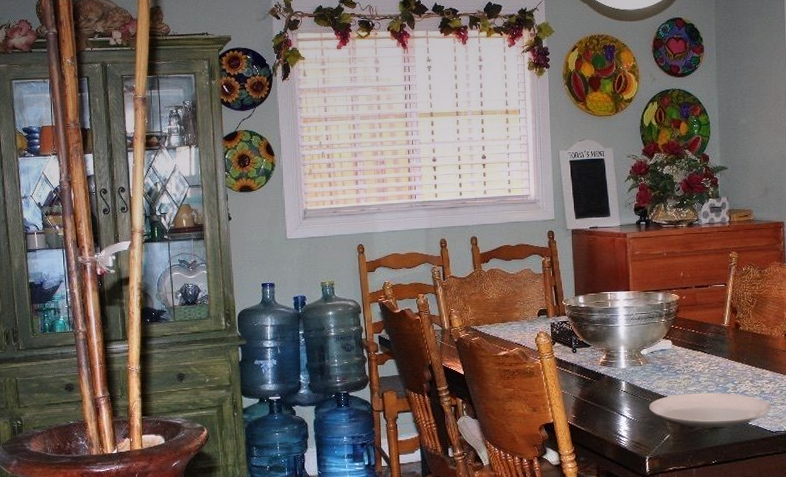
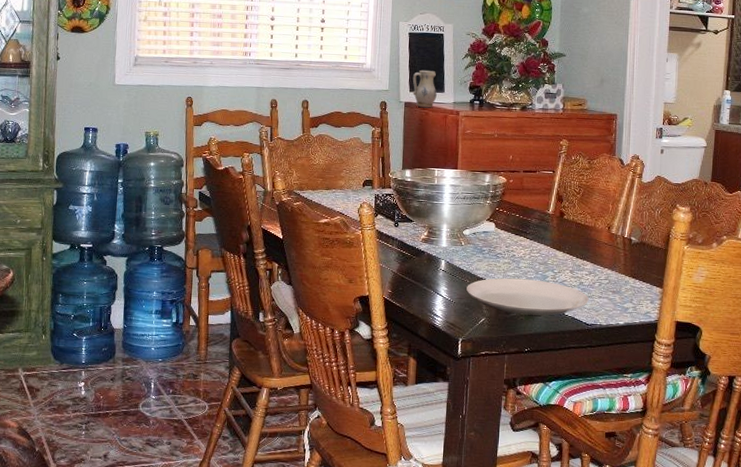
ceramic pitcher: none [577,196,603,234] -> present [412,70,437,108]

